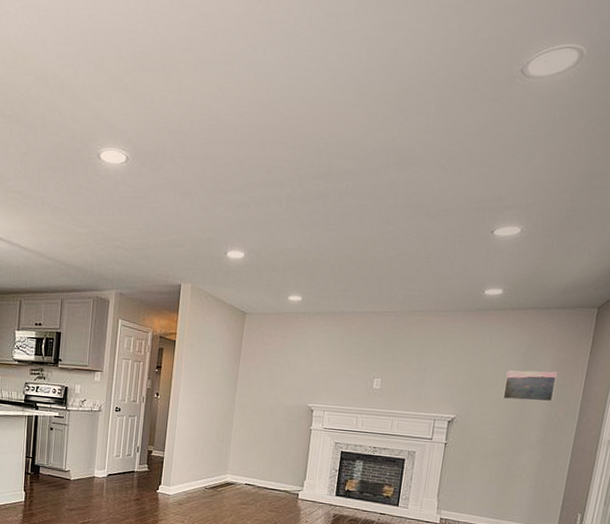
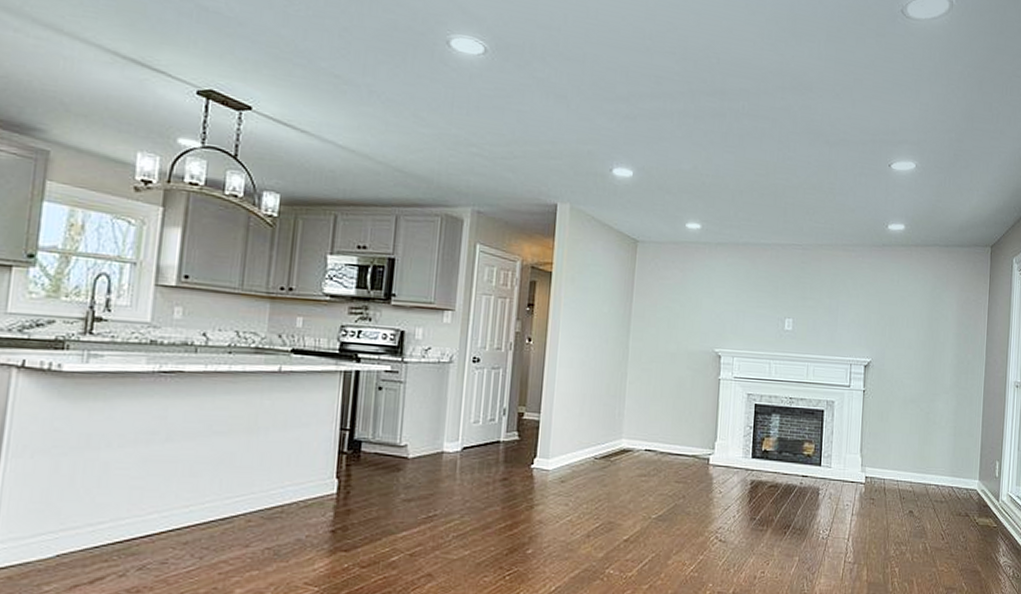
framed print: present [502,370,558,402] -> none [915,309,963,343]

